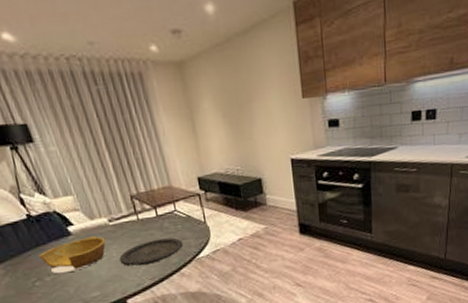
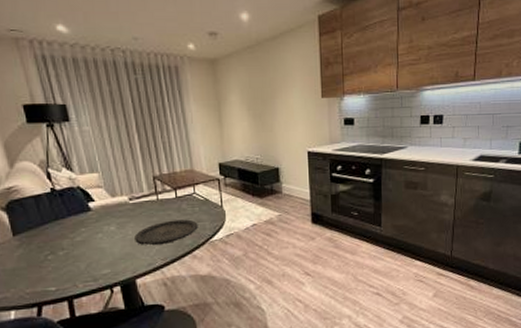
bowl: present [39,236,106,274] -> none [56,213,123,249]

